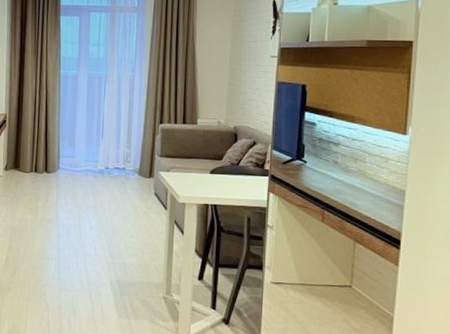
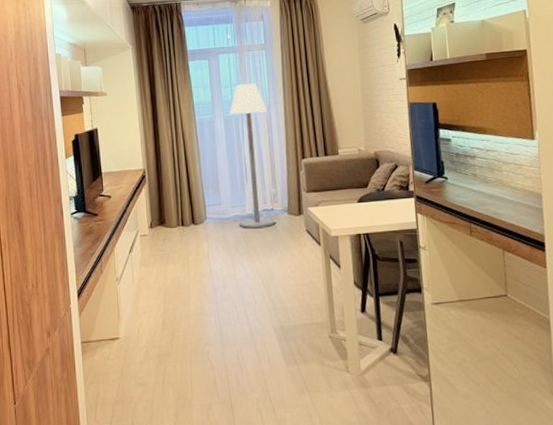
floor lamp: none [89,44,132,185] -> present [230,83,276,228]

